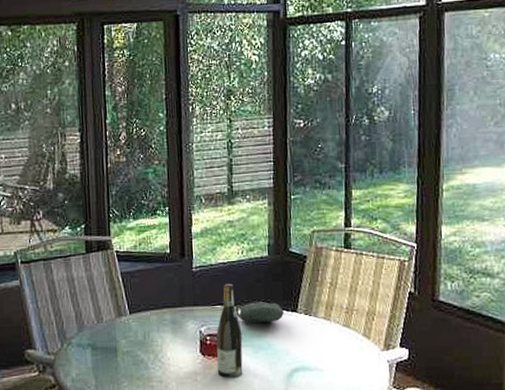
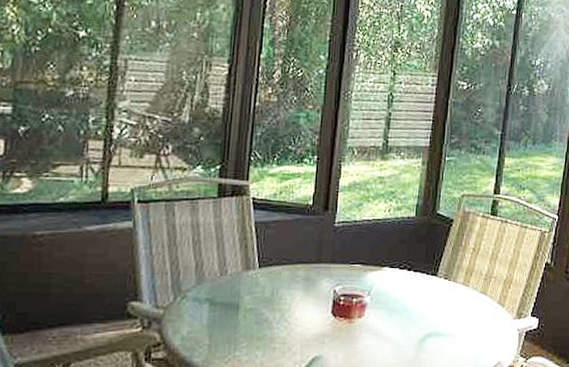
wine bottle: present [216,283,243,378] -> none [347,242,379,341]
bowl: present [236,302,284,324] -> none [375,263,424,286]

